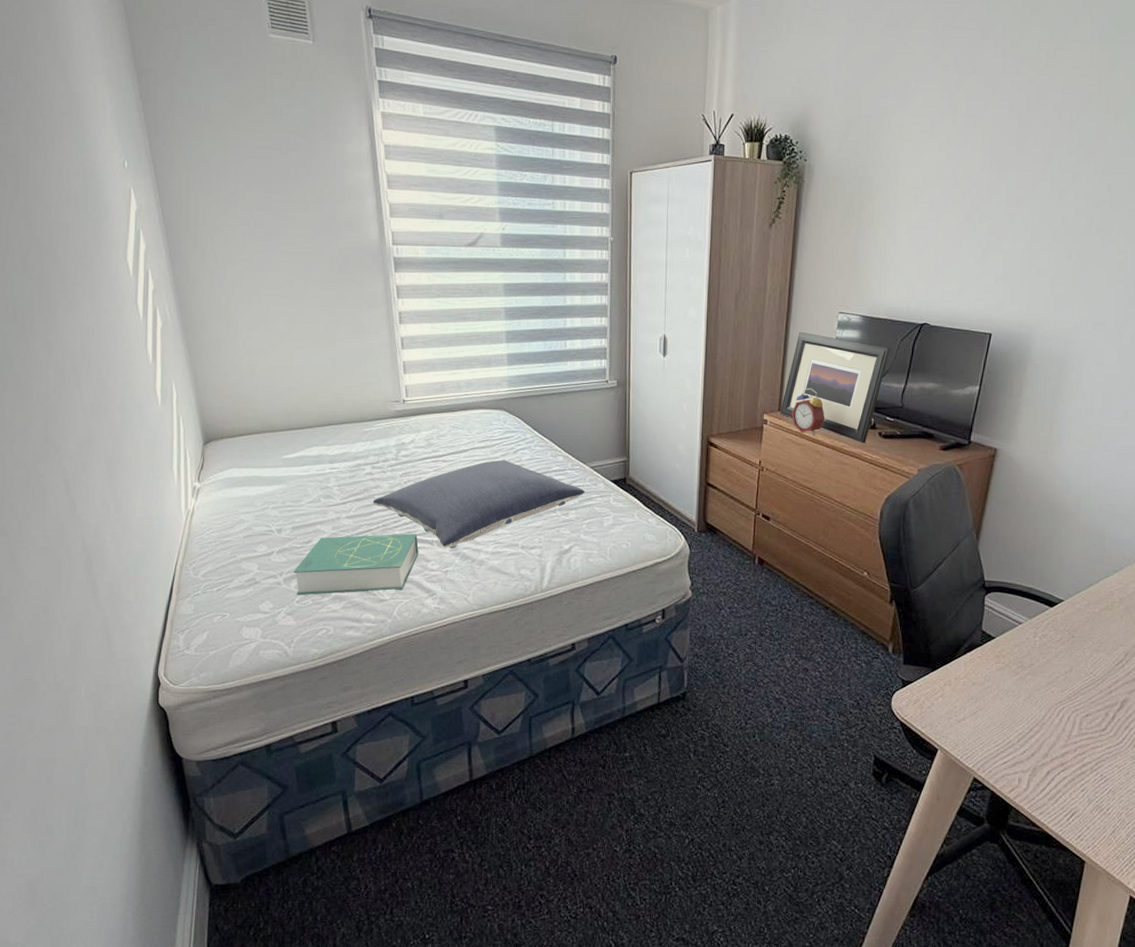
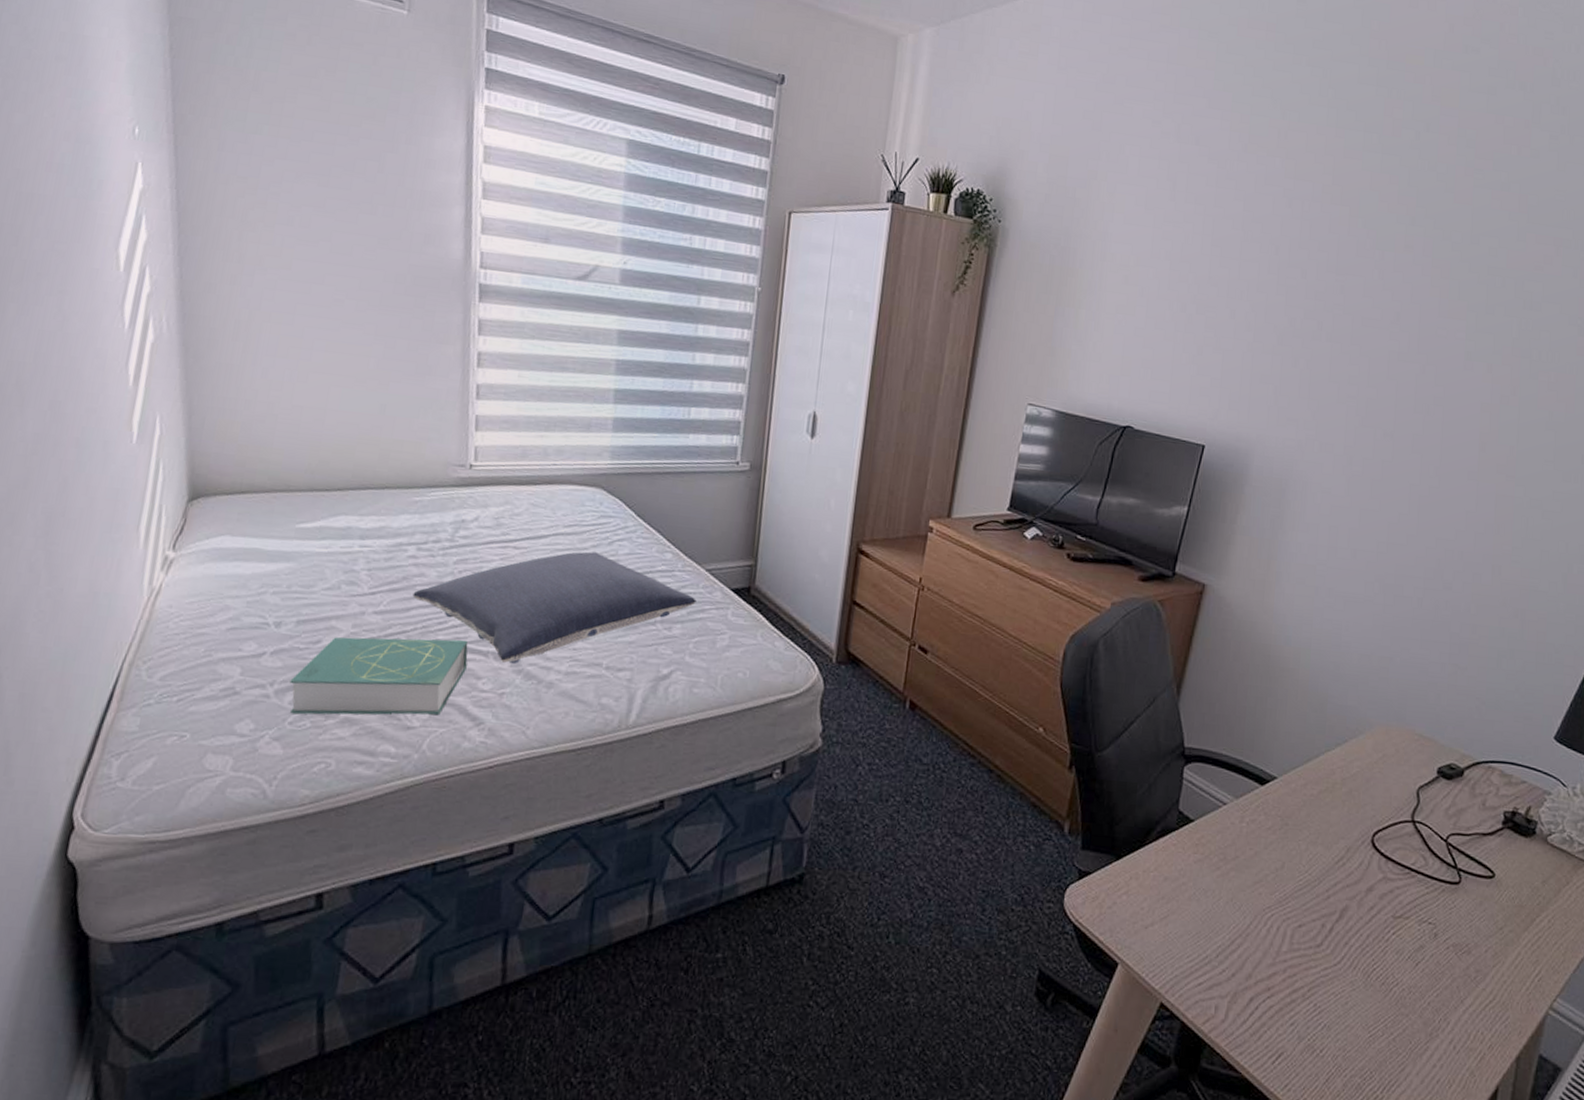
picture frame: present [780,332,891,443] -> none [949,423,1087,566]
alarm clock: present [792,388,825,434] -> none [963,492,1004,550]

